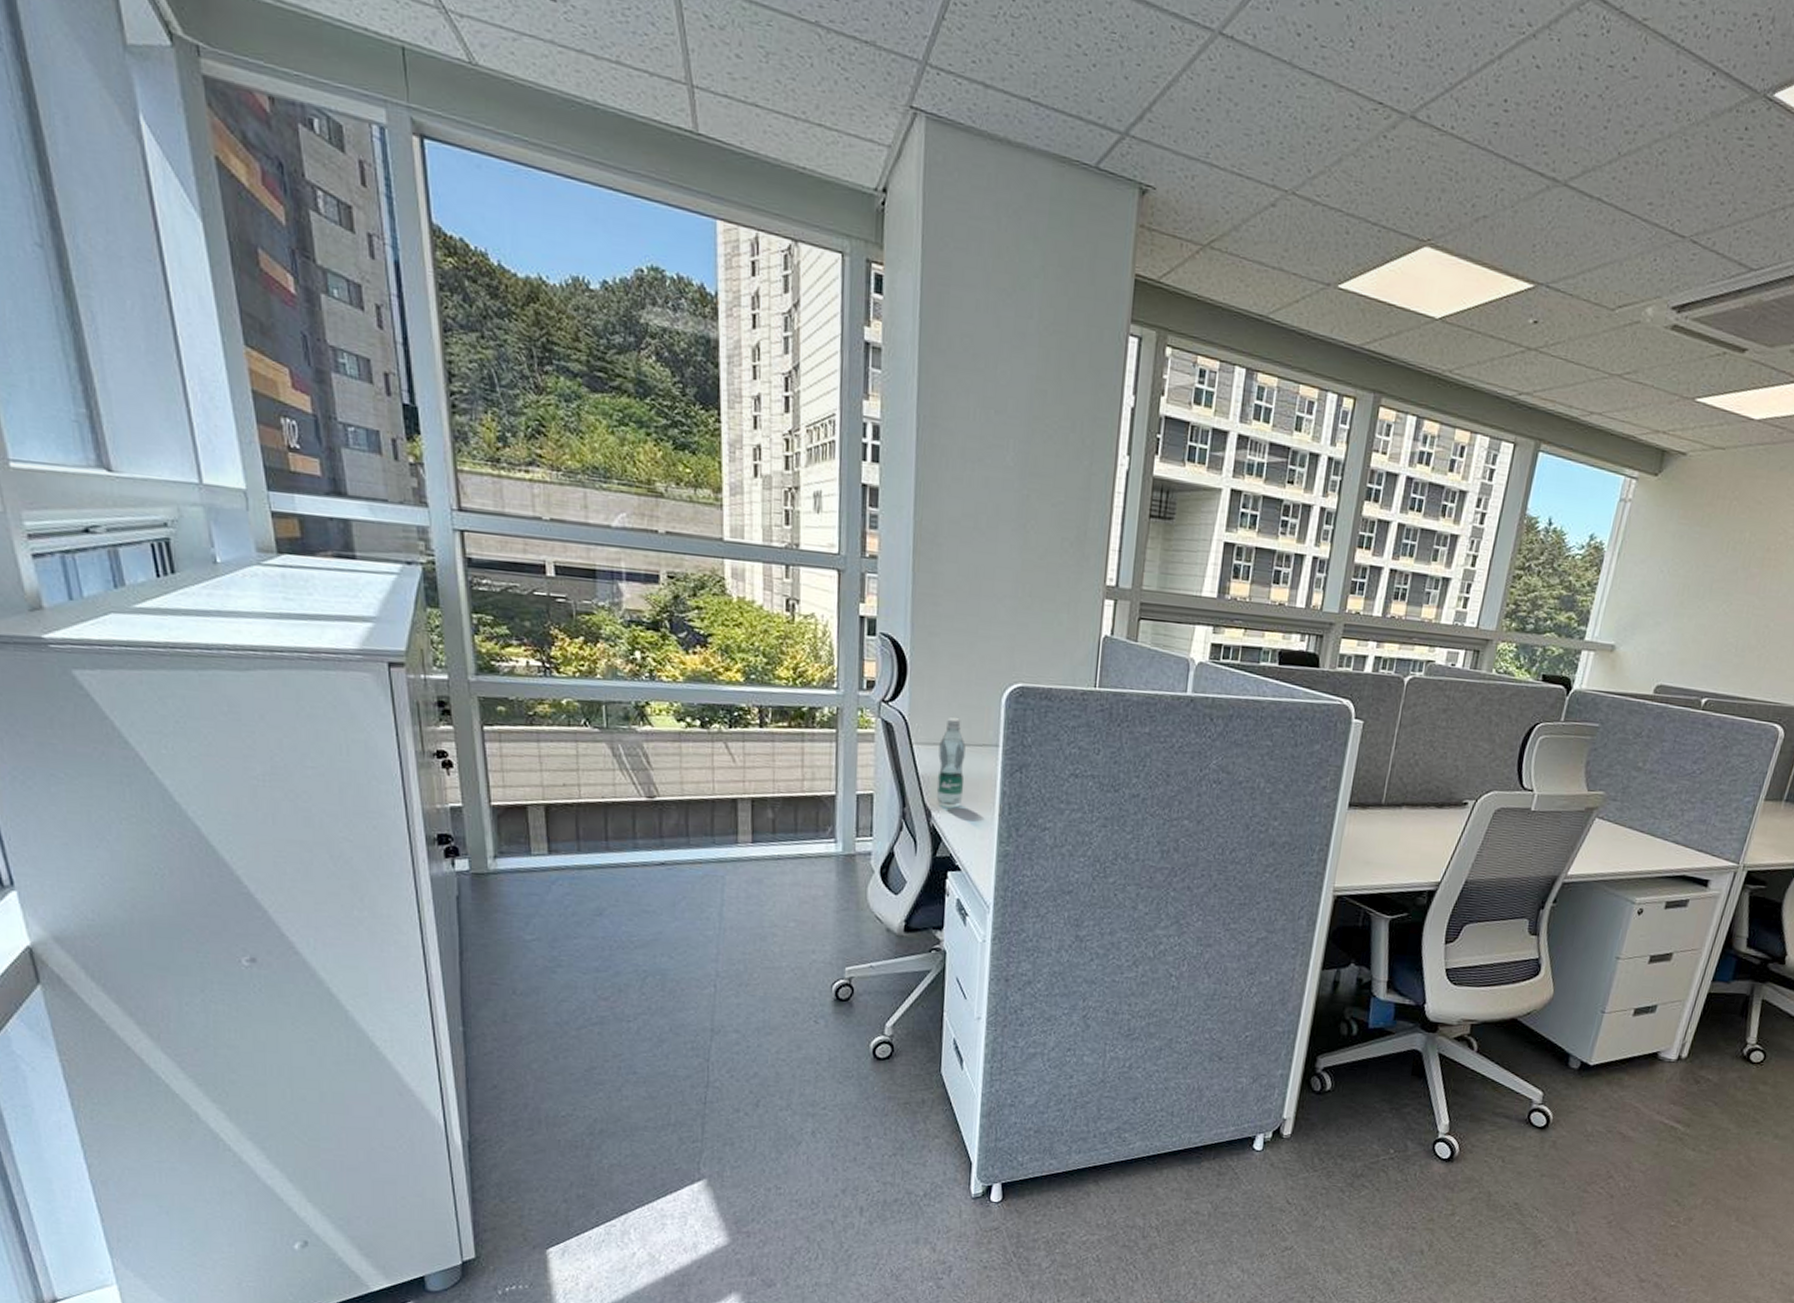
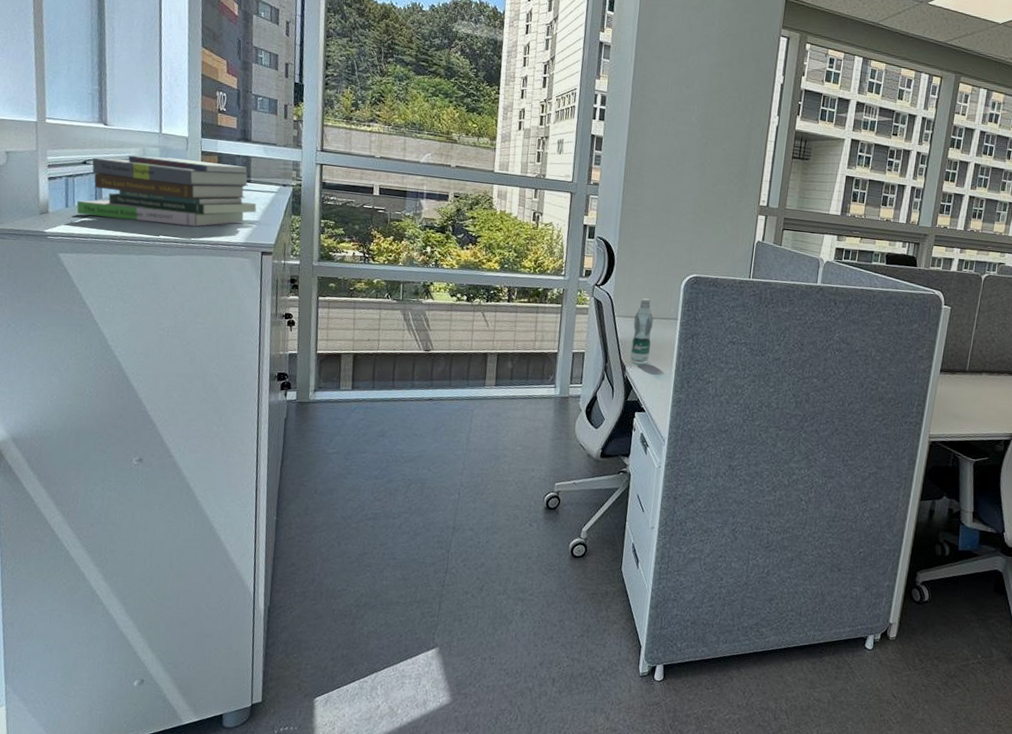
books: none [85,518,371,627] -> present [76,155,257,227]

